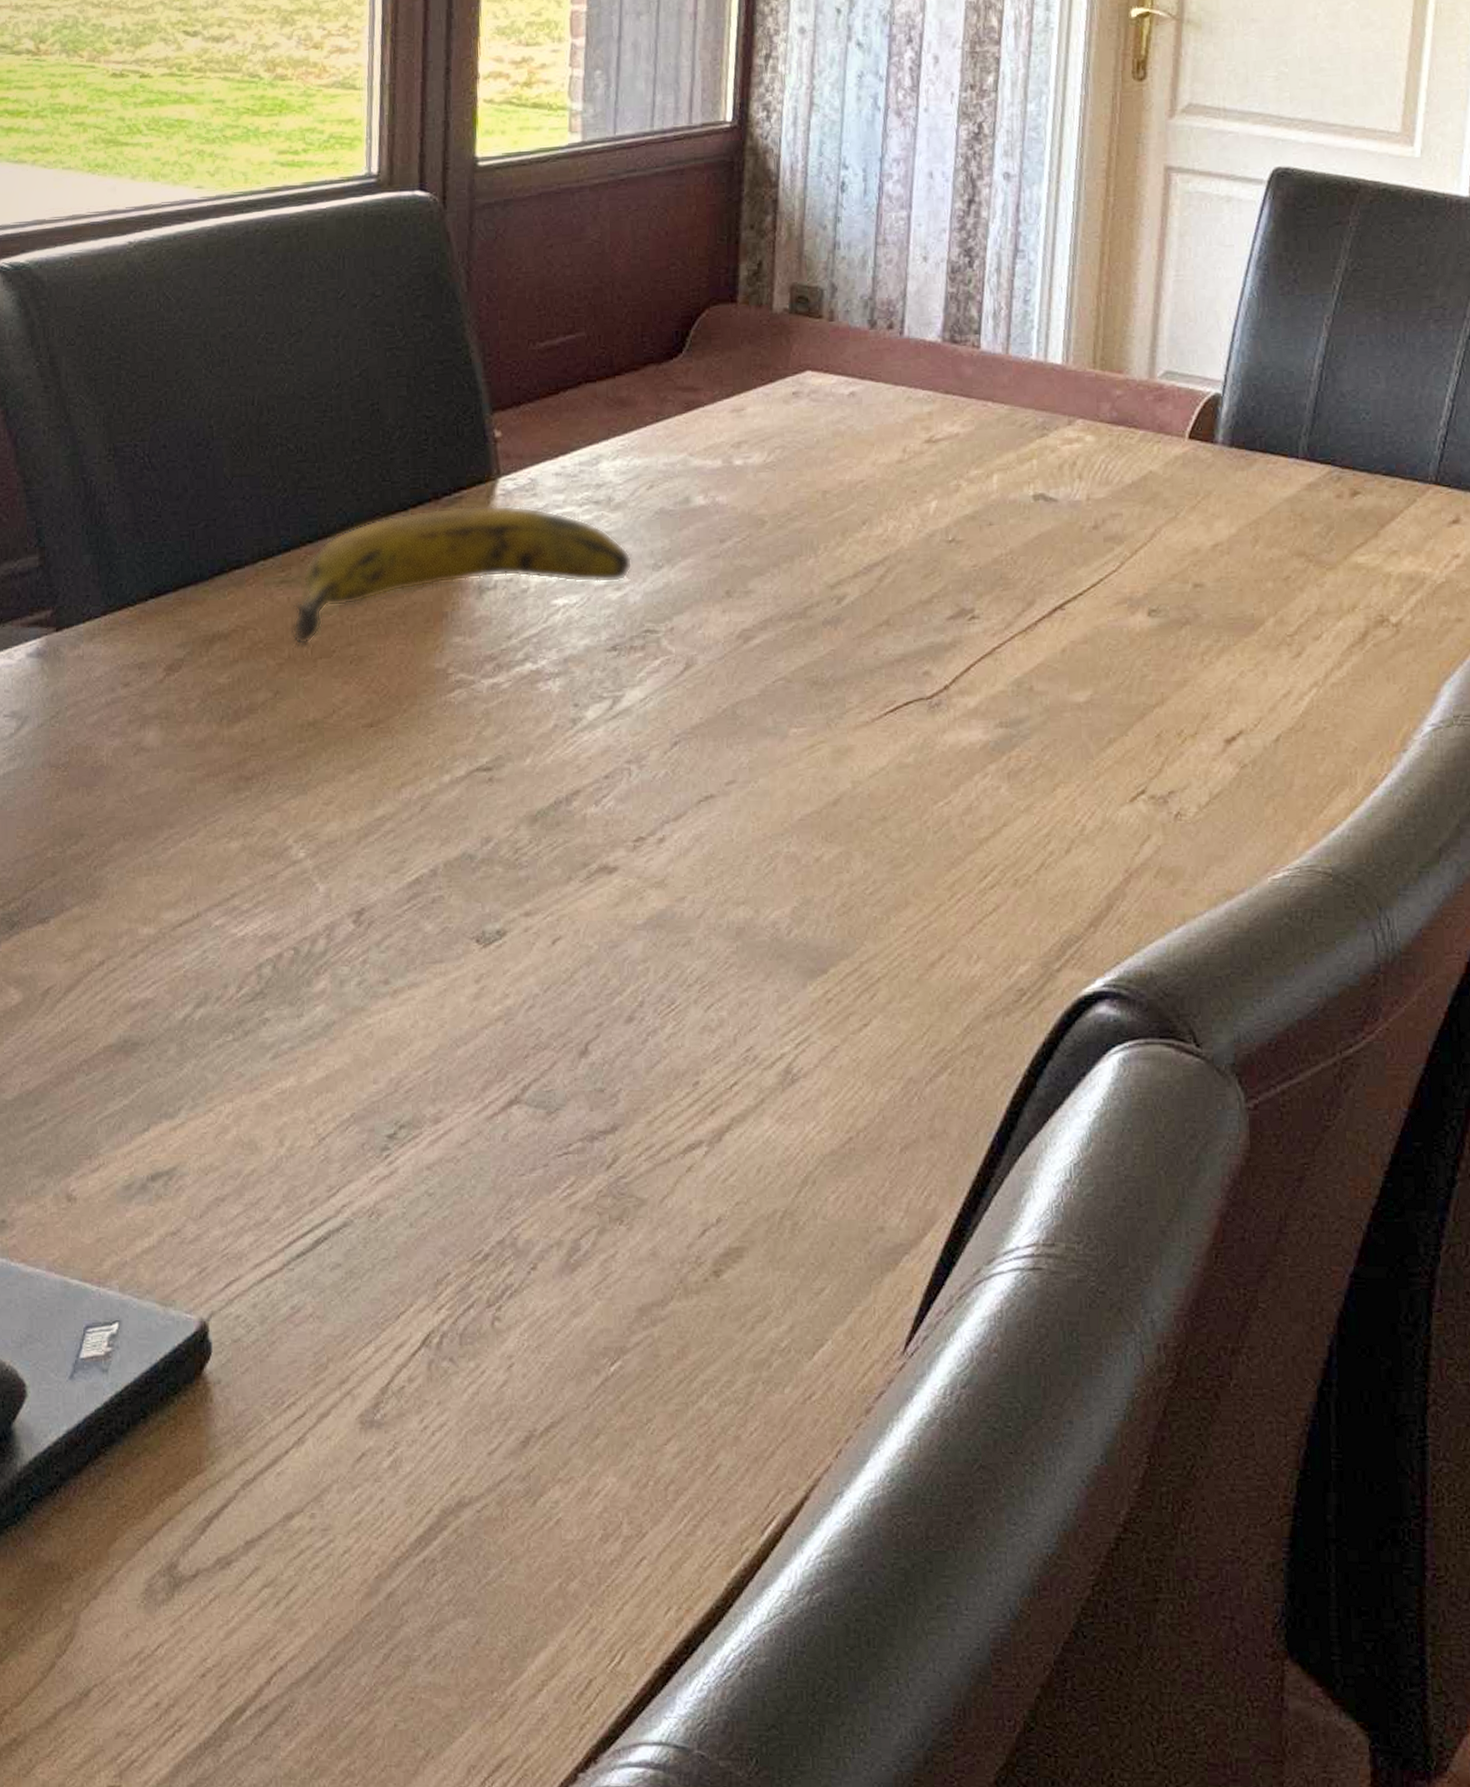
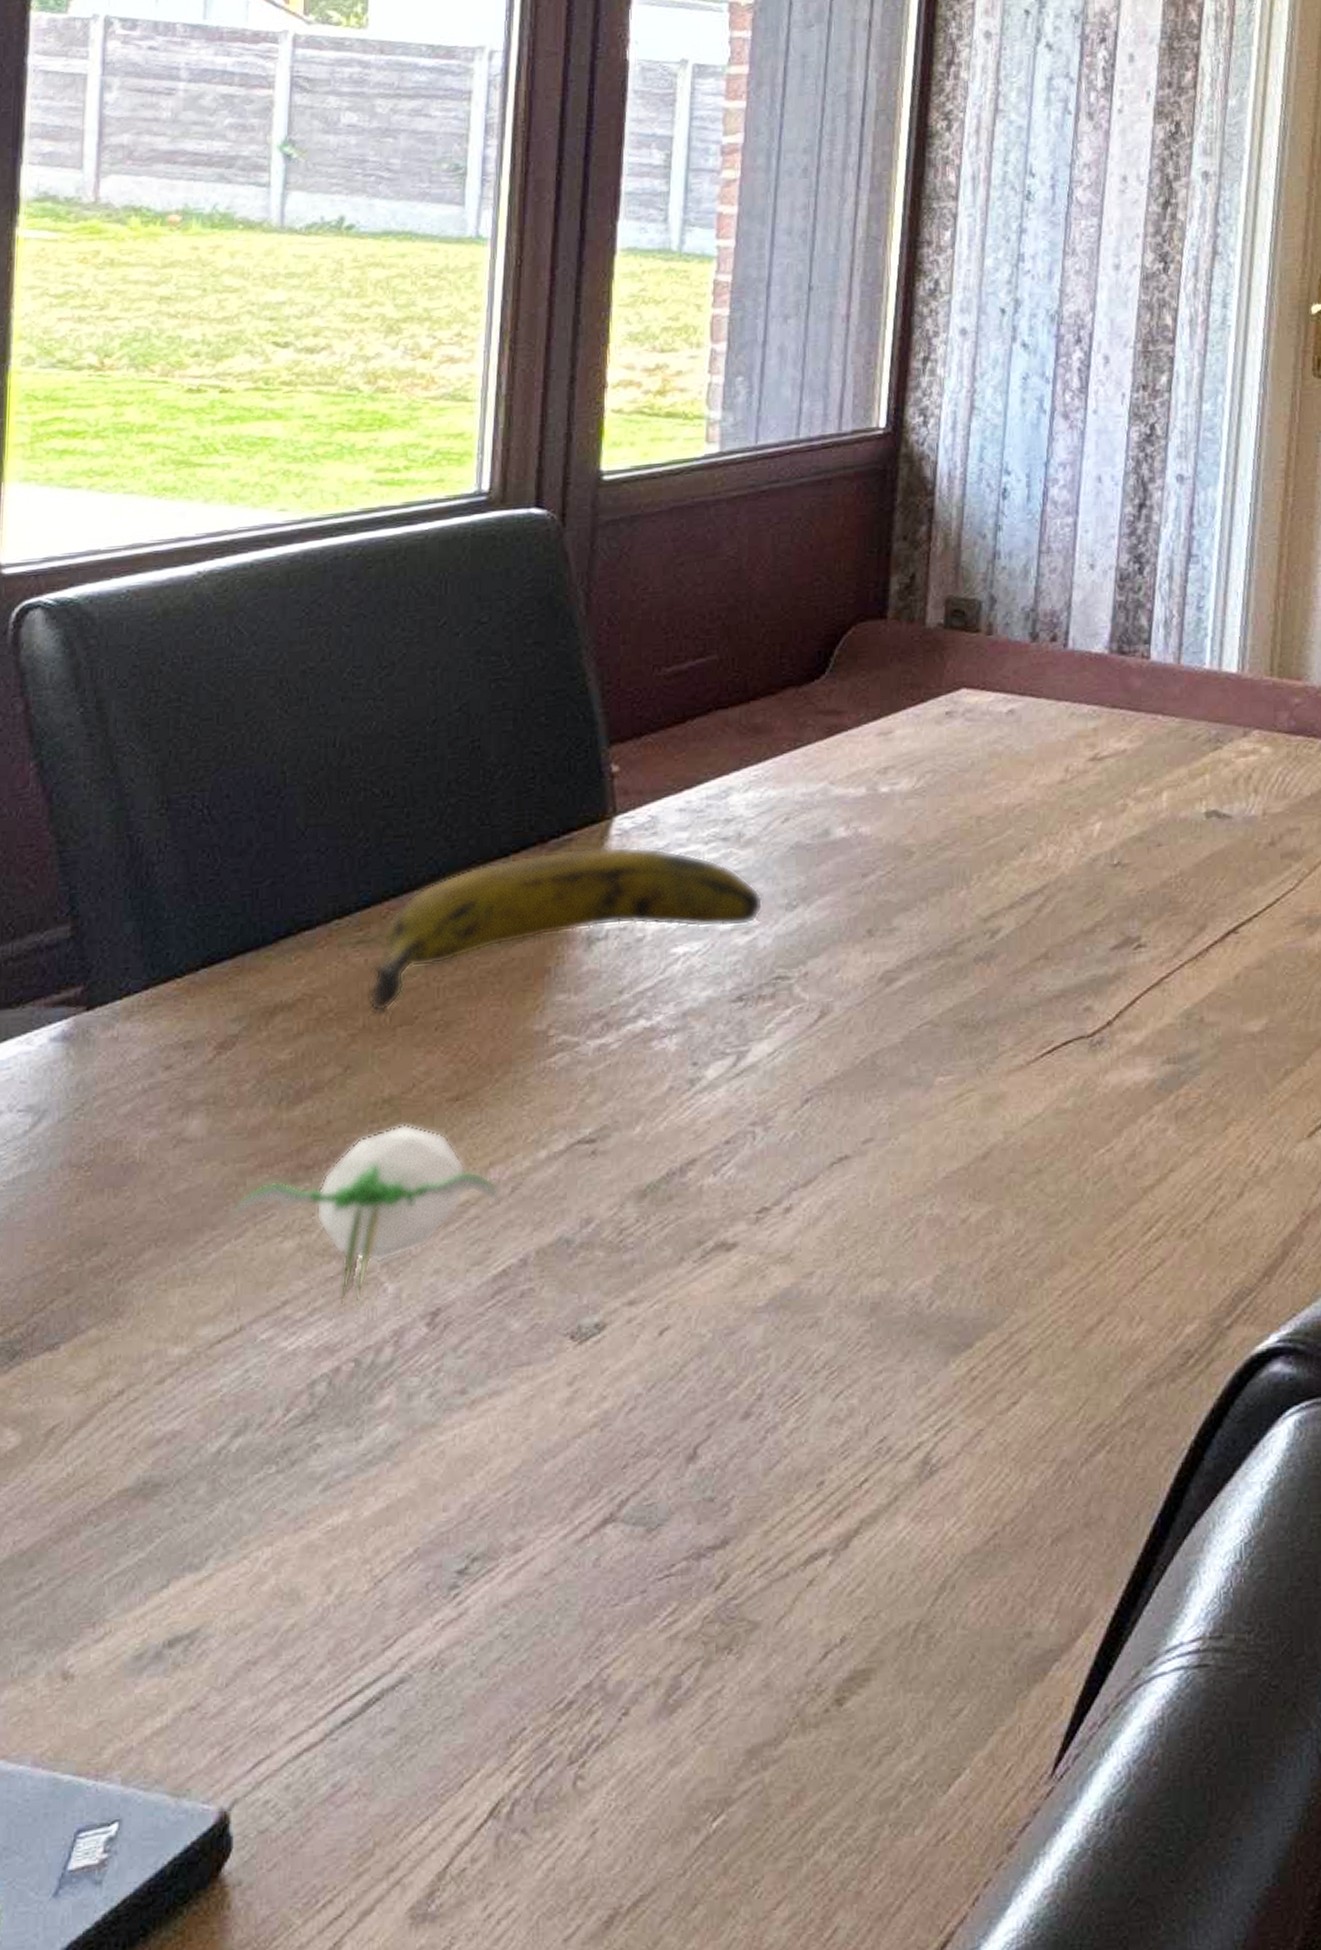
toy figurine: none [183,745,412,901] -> present [229,1124,500,1305]

